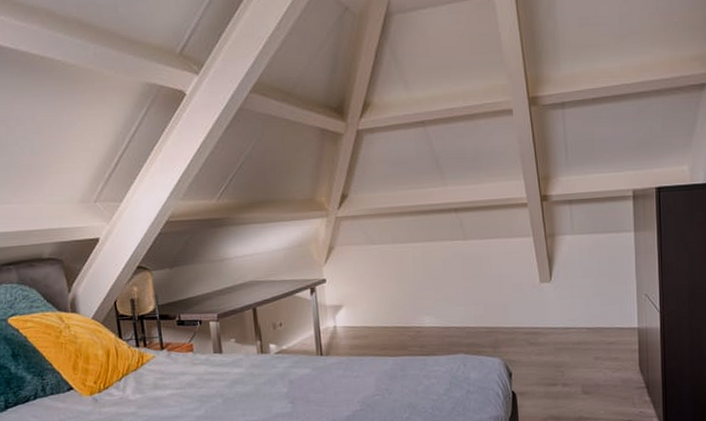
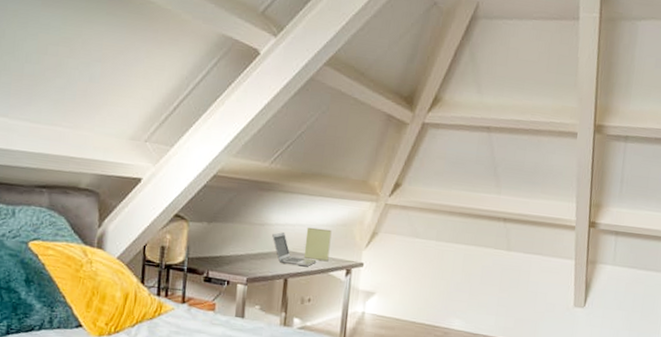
laptop: none [233,264,281,295] -> present [272,232,317,267]
book: none [264,252,292,285] -> present [303,227,332,261]

